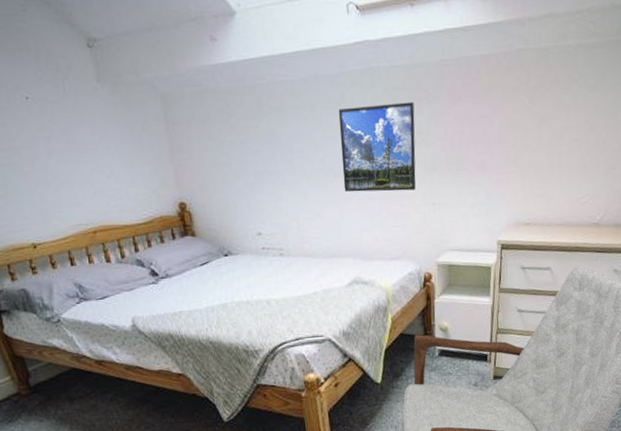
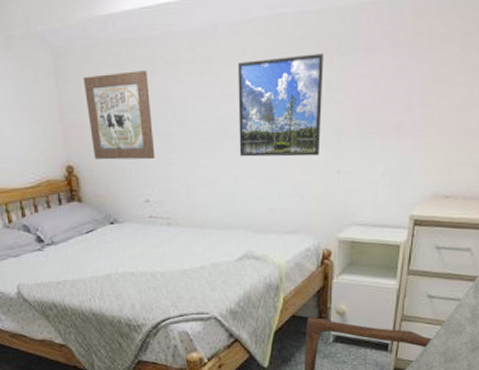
wall art: none [192,115,266,197] -> present [83,70,155,160]

